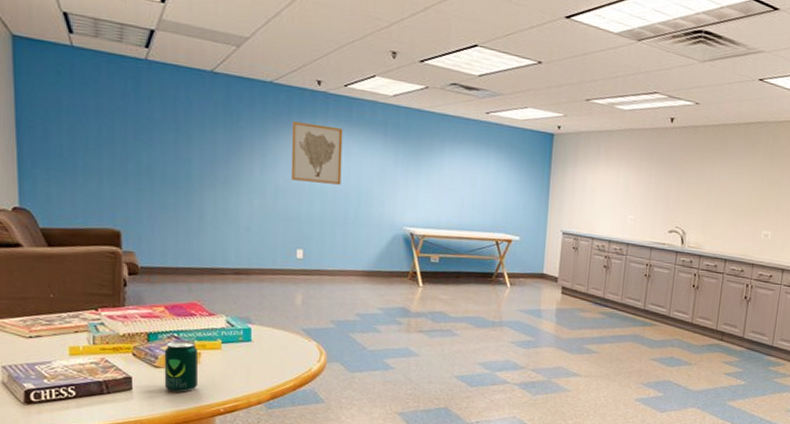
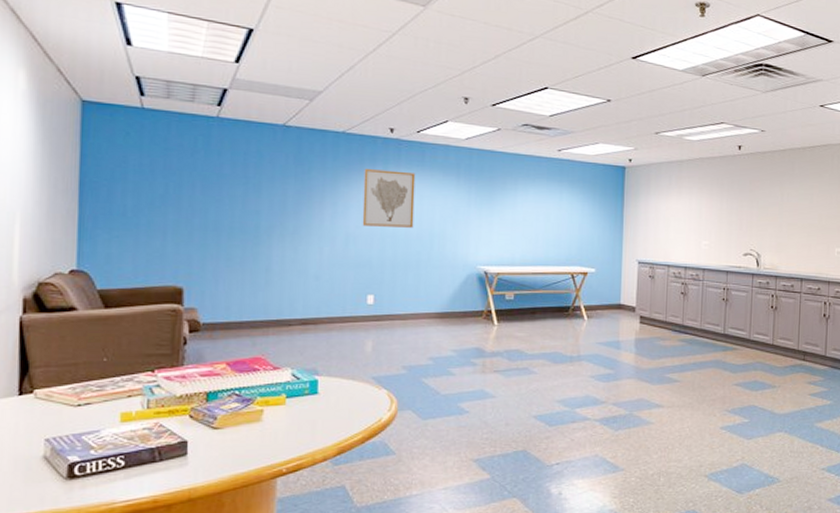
beverage can: present [164,341,199,392] -> none [222,398,260,454]

